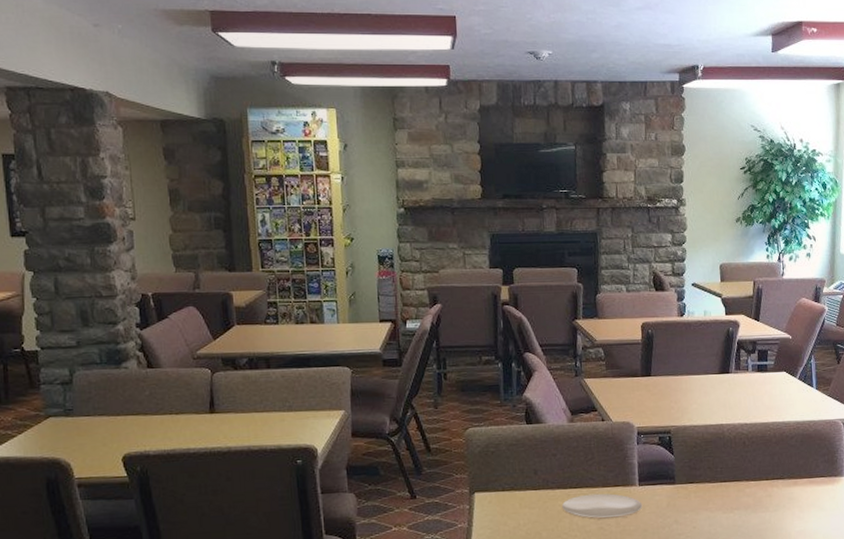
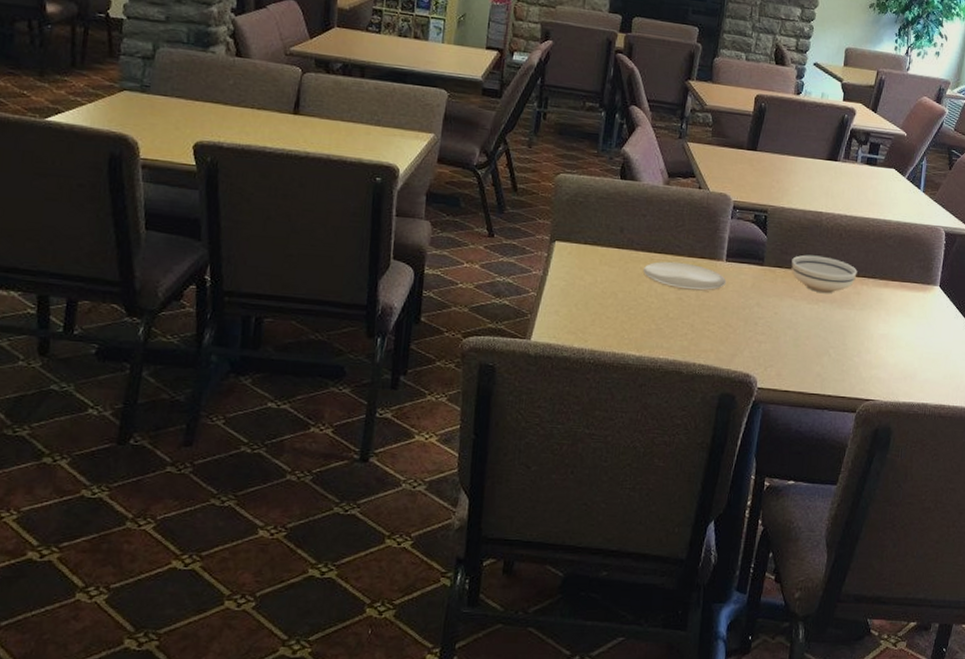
bowl: none [701,466,766,501] -> present [791,254,857,293]

